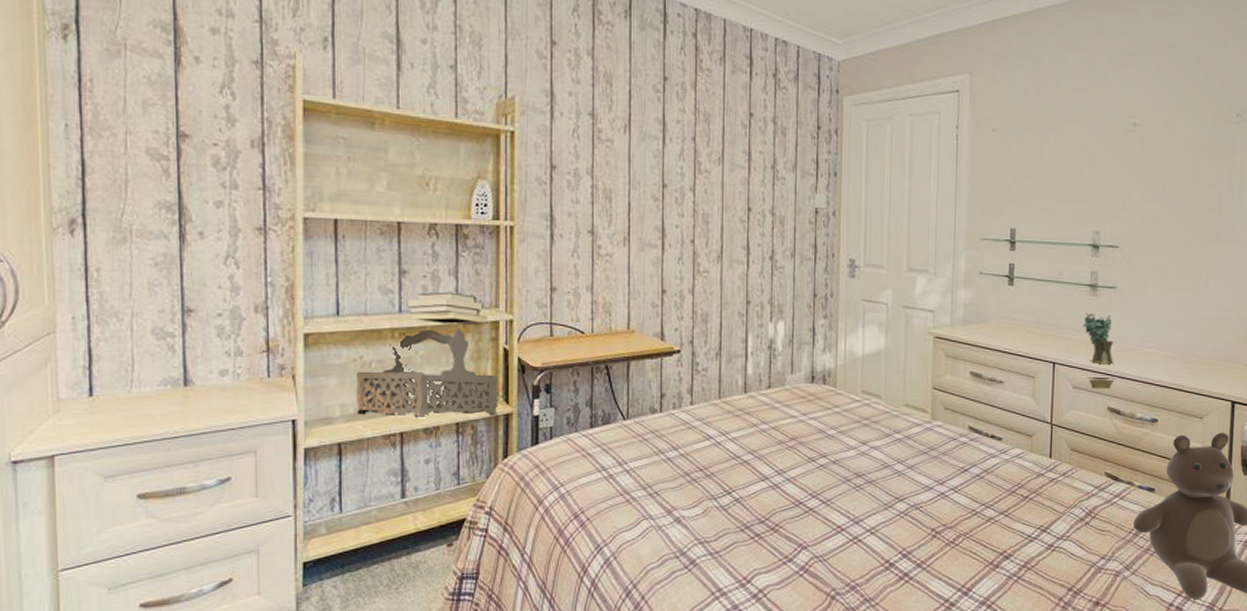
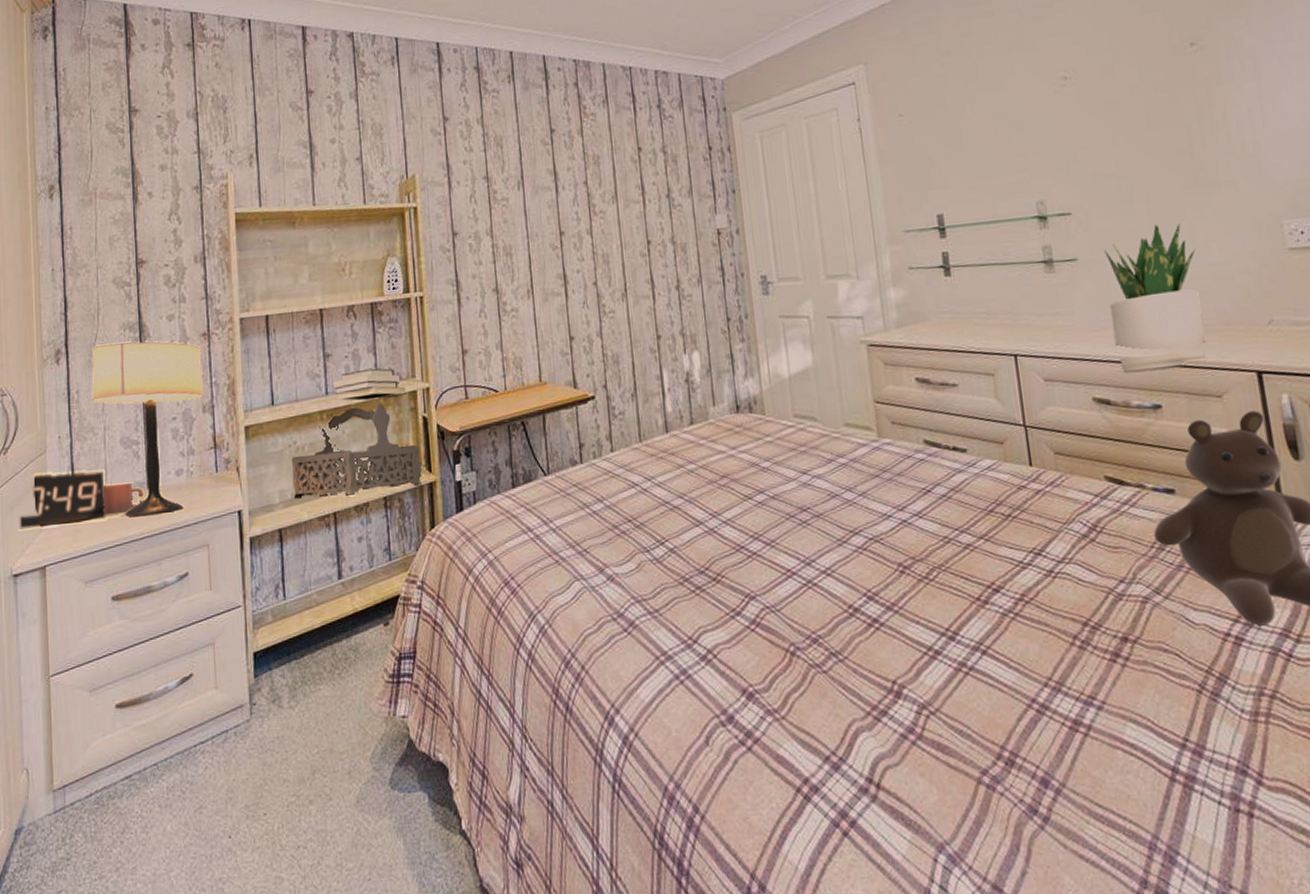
alarm clock: none [19,355,131,414] -> present [19,471,105,529]
table lamp: none [116,221,257,415] -> present [92,341,204,517]
mug: none [128,376,180,411] -> present [102,482,145,517]
vase: present [1083,312,1116,390] -> none [1043,291,1097,379]
planter: none [1132,268,1207,391] -> present [1104,223,1206,374]

